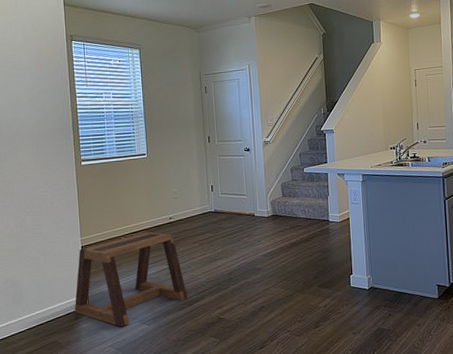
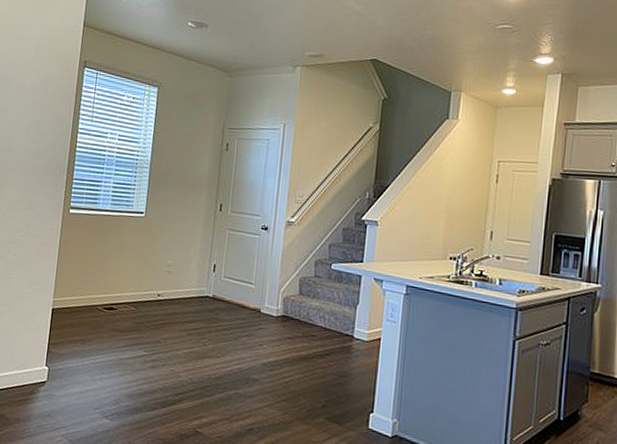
stool: present [74,231,188,327] -> none [30,306,163,416]

